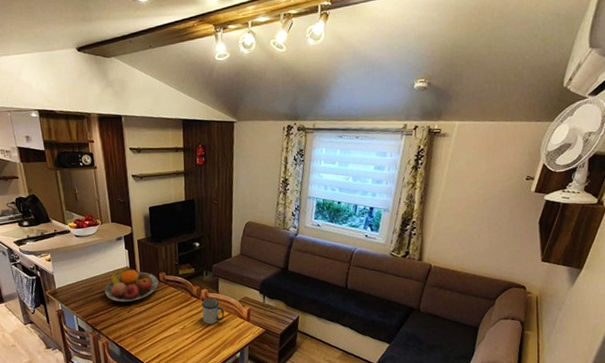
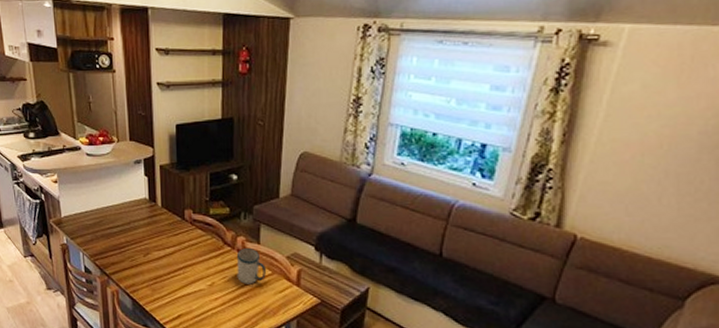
fruit bowl: present [105,268,159,302] -> none [118,199,184,243]

